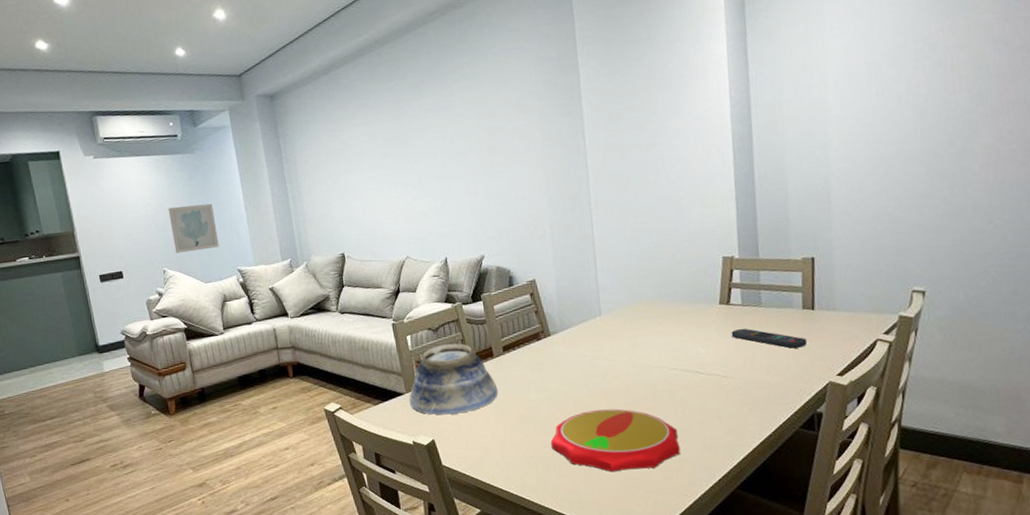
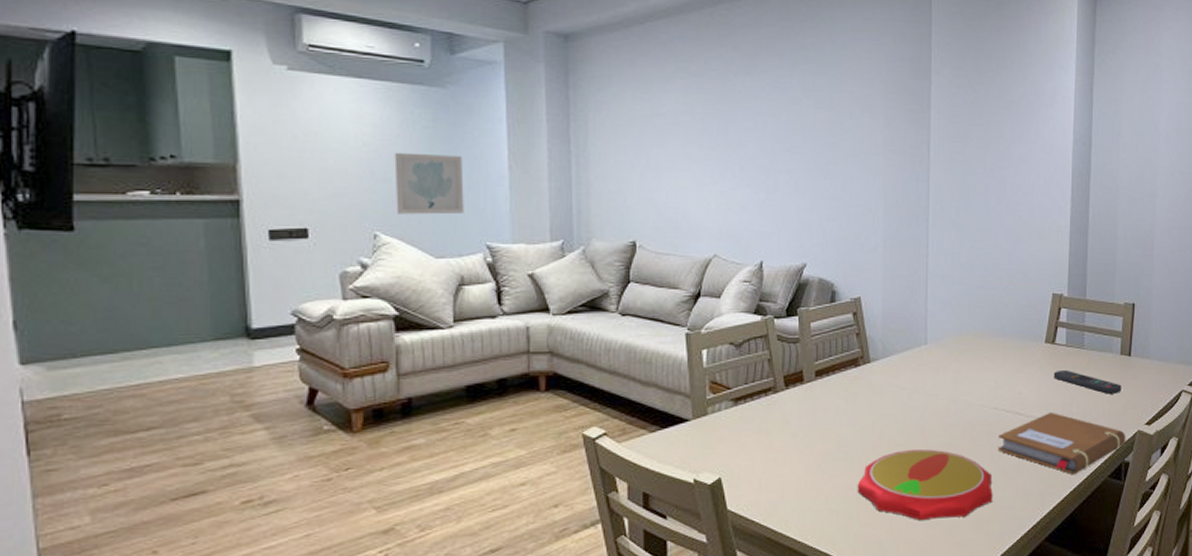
bowl: present [409,343,498,415] -> none [695,363,804,448]
notebook: none [680,368,817,426] -> present [998,411,1126,474]

